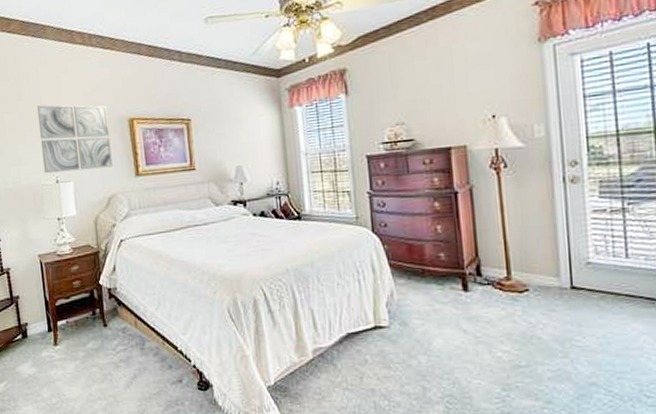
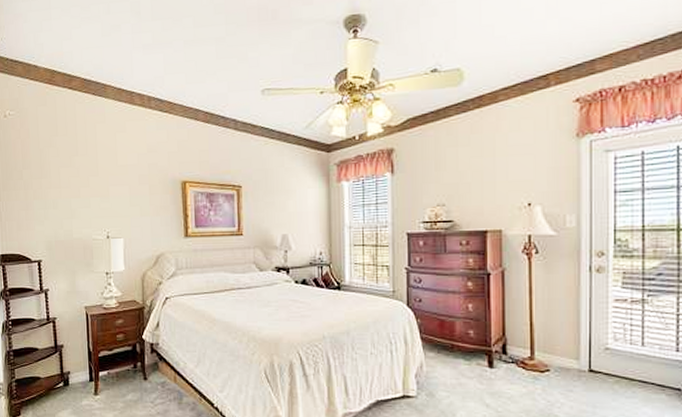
wall art: present [37,105,113,174] -> none [92,162,163,229]

